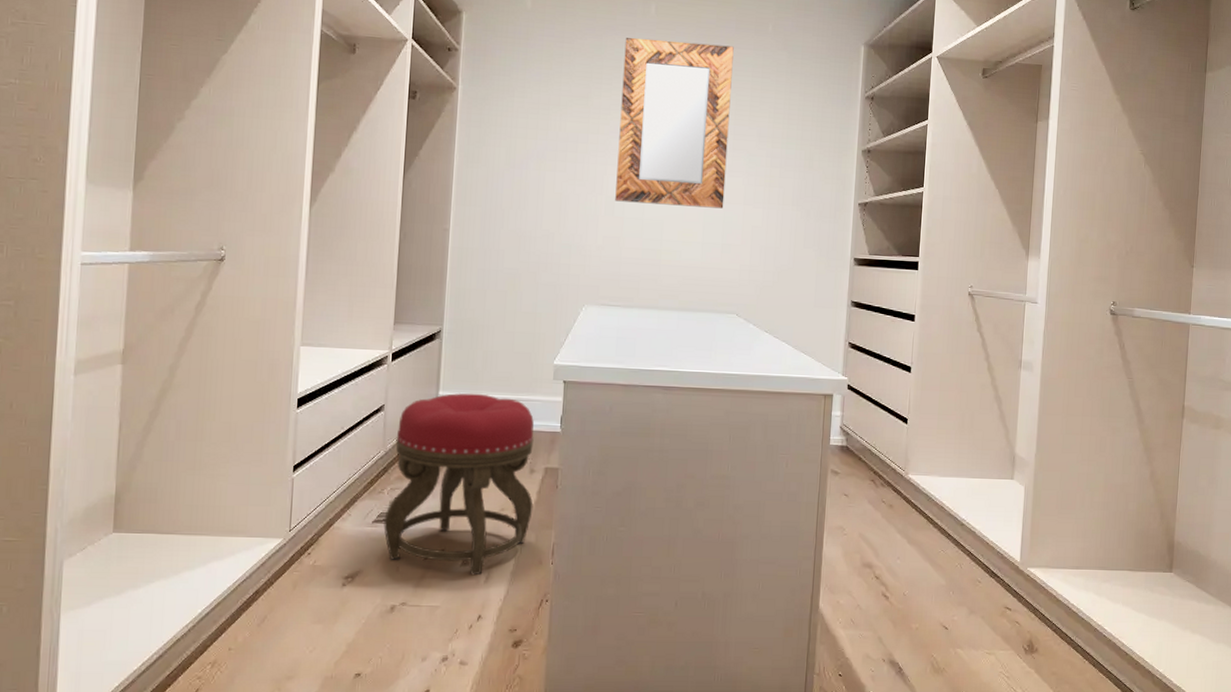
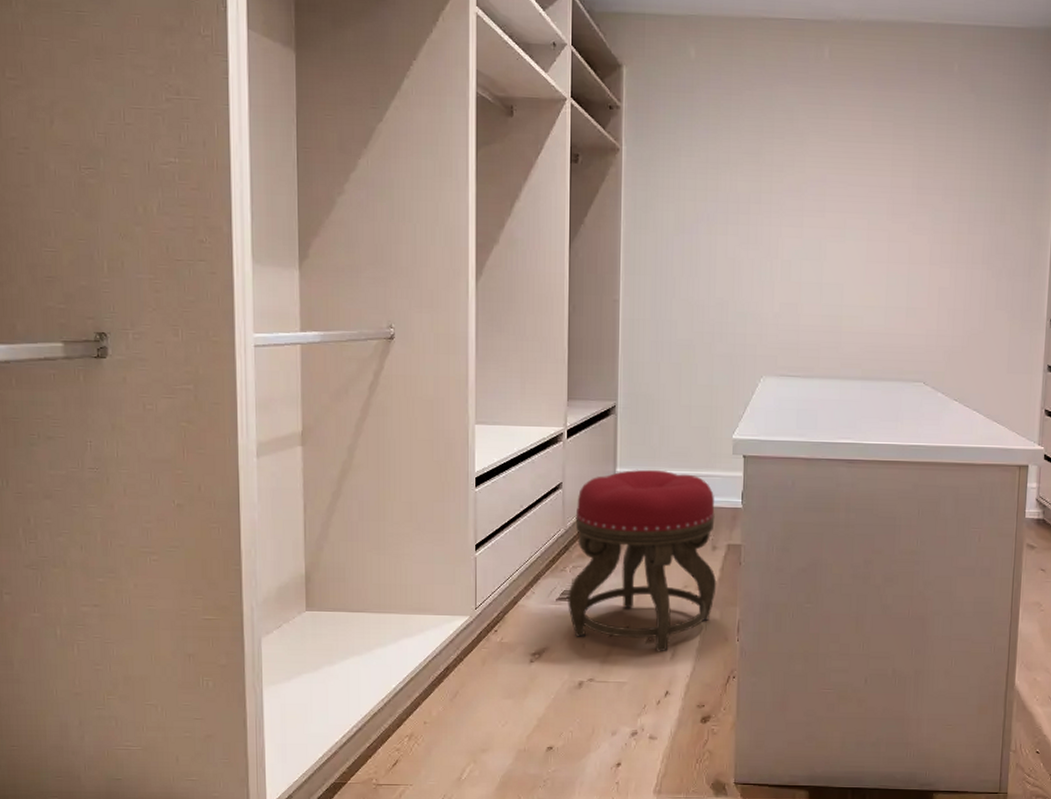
home mirror: present [615,38,734,209] -> none [791,86,916,270]

